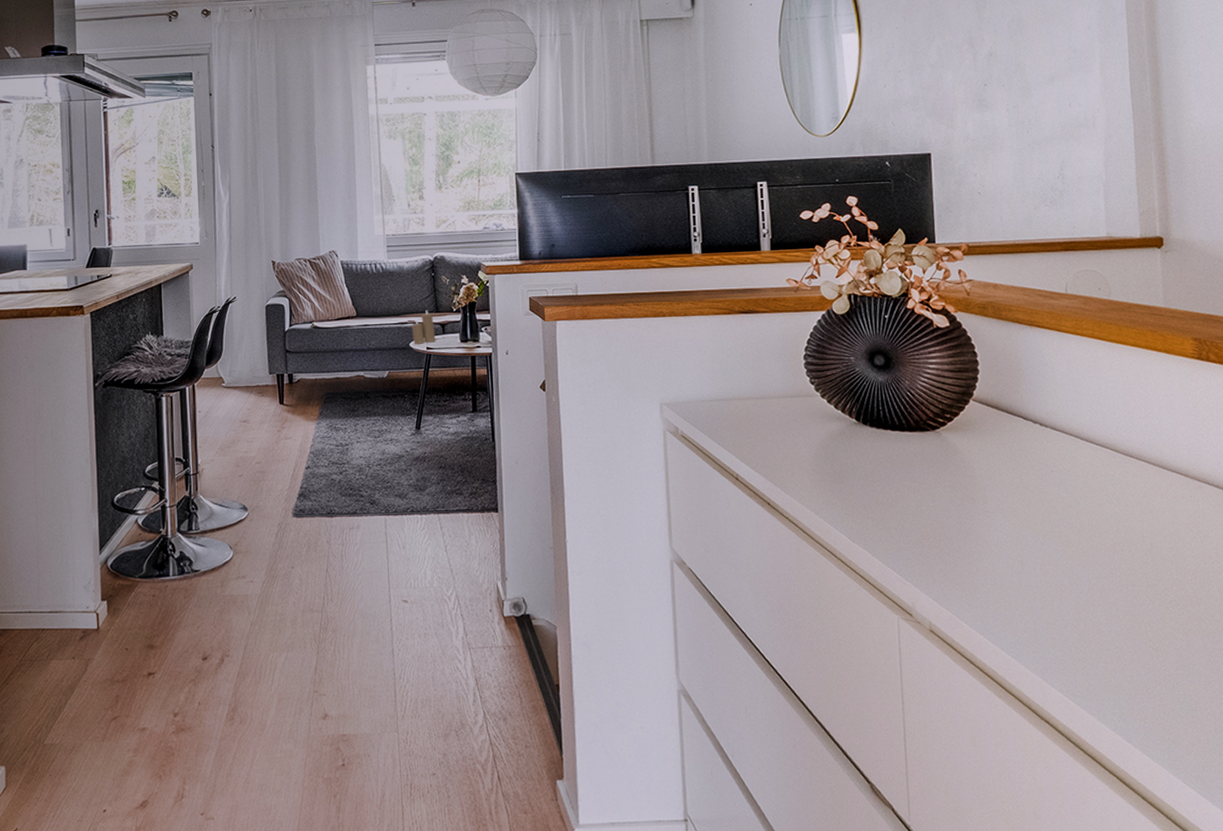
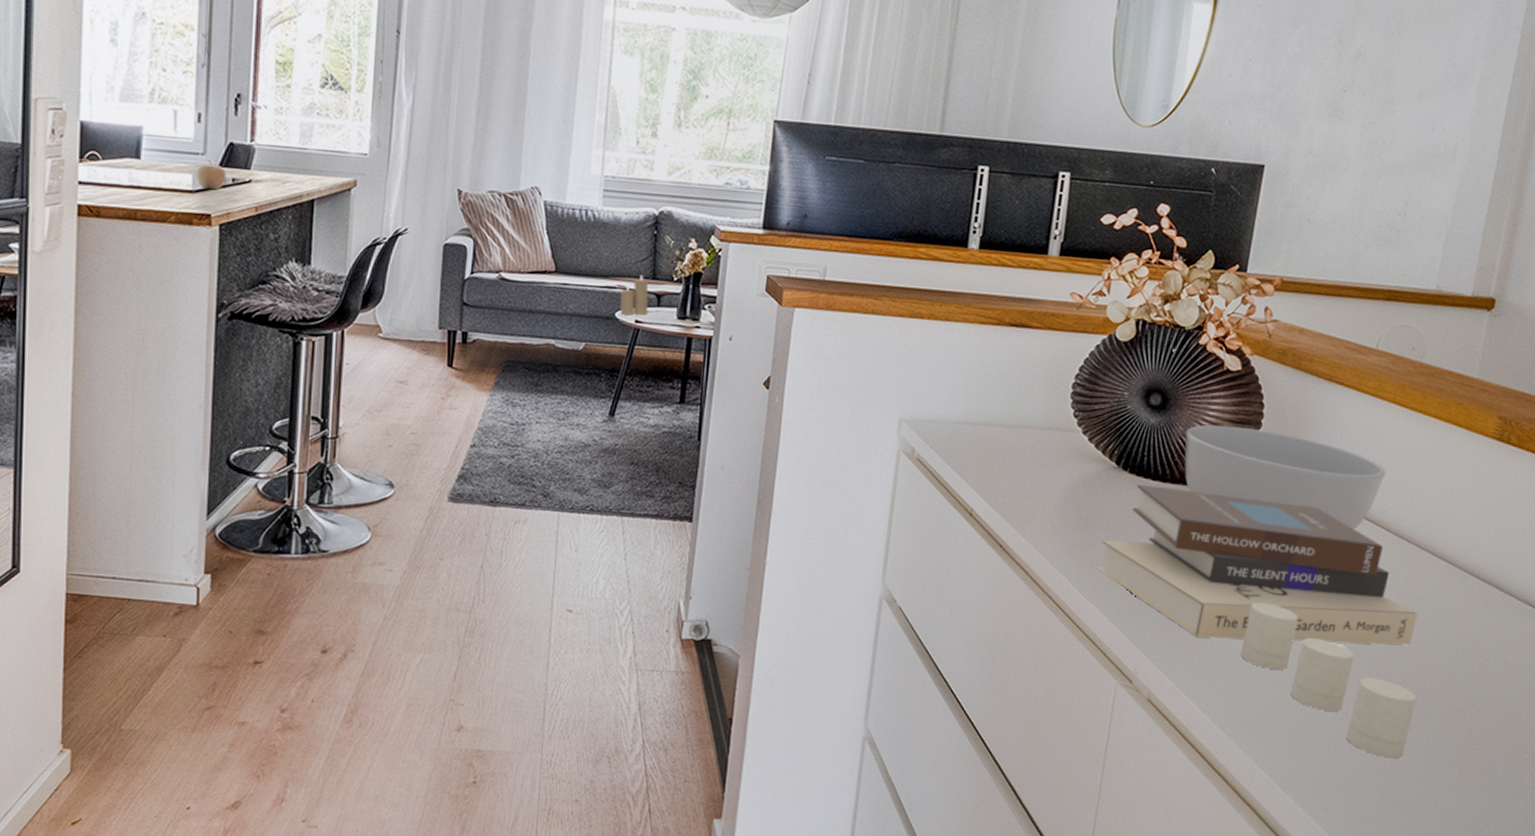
fruit: none [69,263,93,287] -> present [196,159,227,190]
books: none [857,435,1165,568] -> present [1096,485,1418,645]
bowl: none [912,375,1102,454] -> present [1184,424,1387,530]
candle: none [1006,530,1185,664] -> present [1240,602,1417,758]

